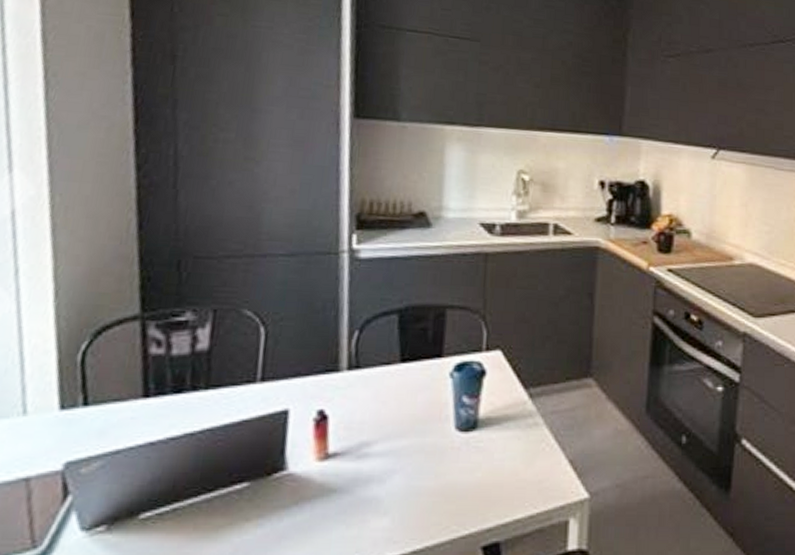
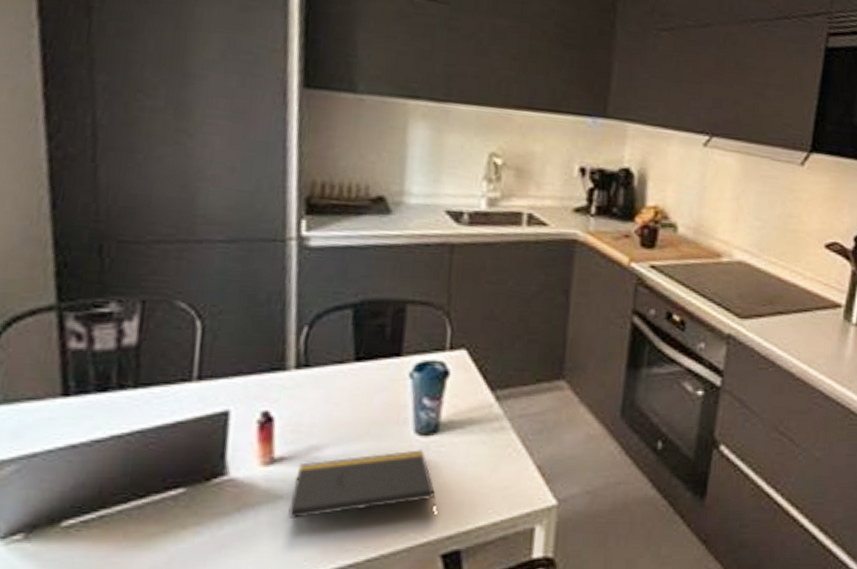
notepad: none [341,445,476,511] -> present [288,450,436,518]

